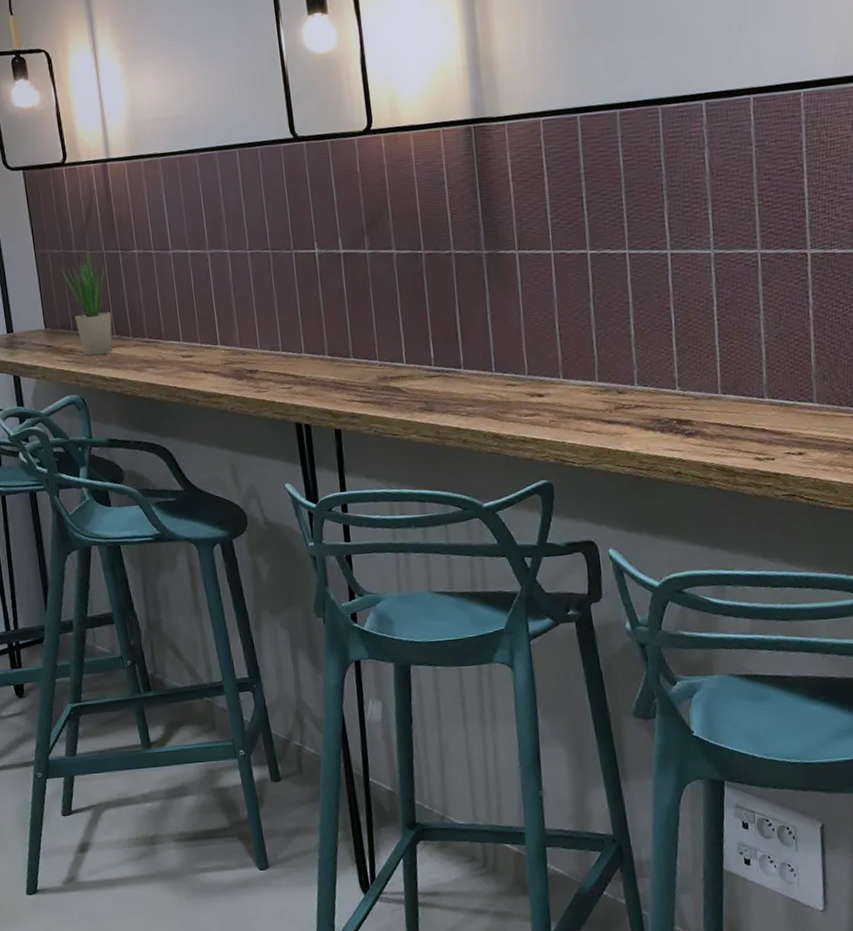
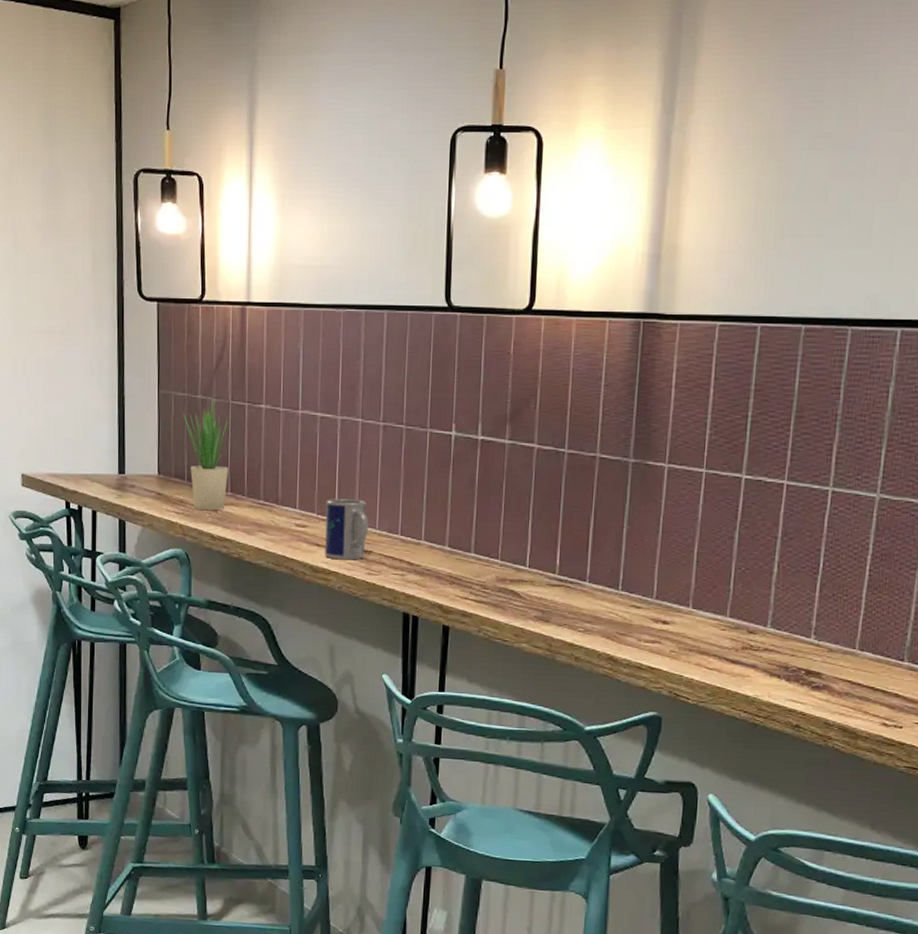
mug: none [207,324,252,383] -> present [324,499,369,560]

